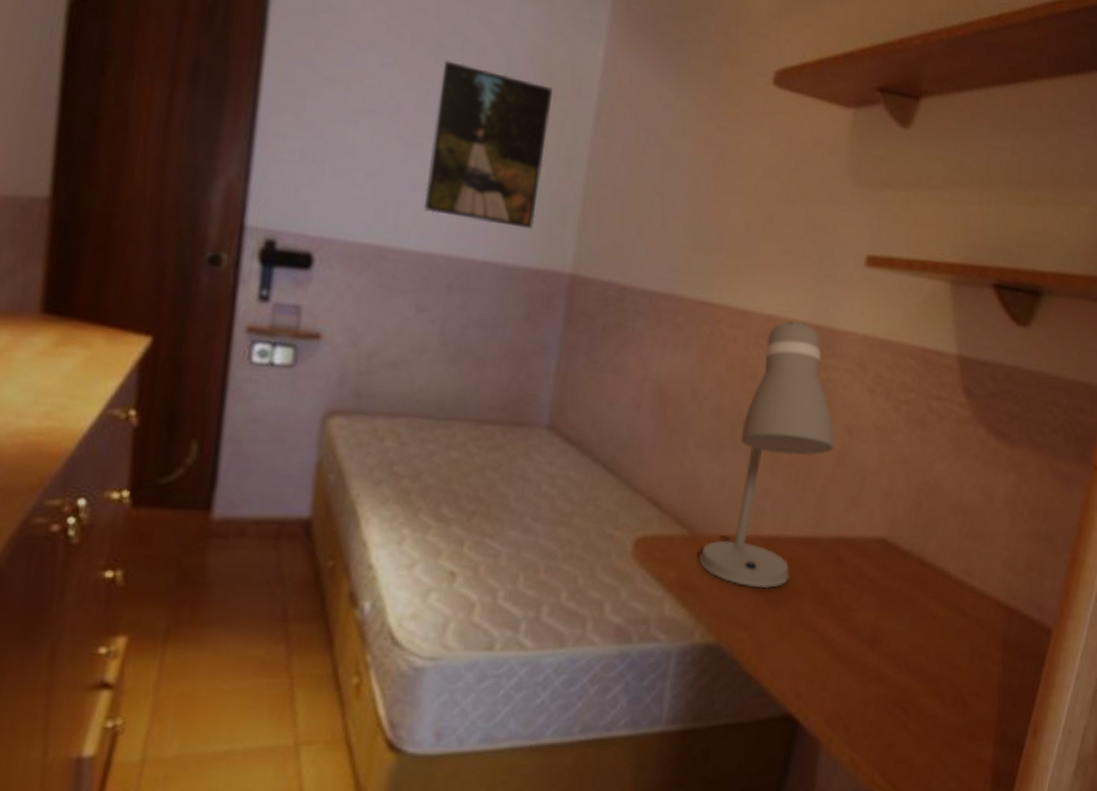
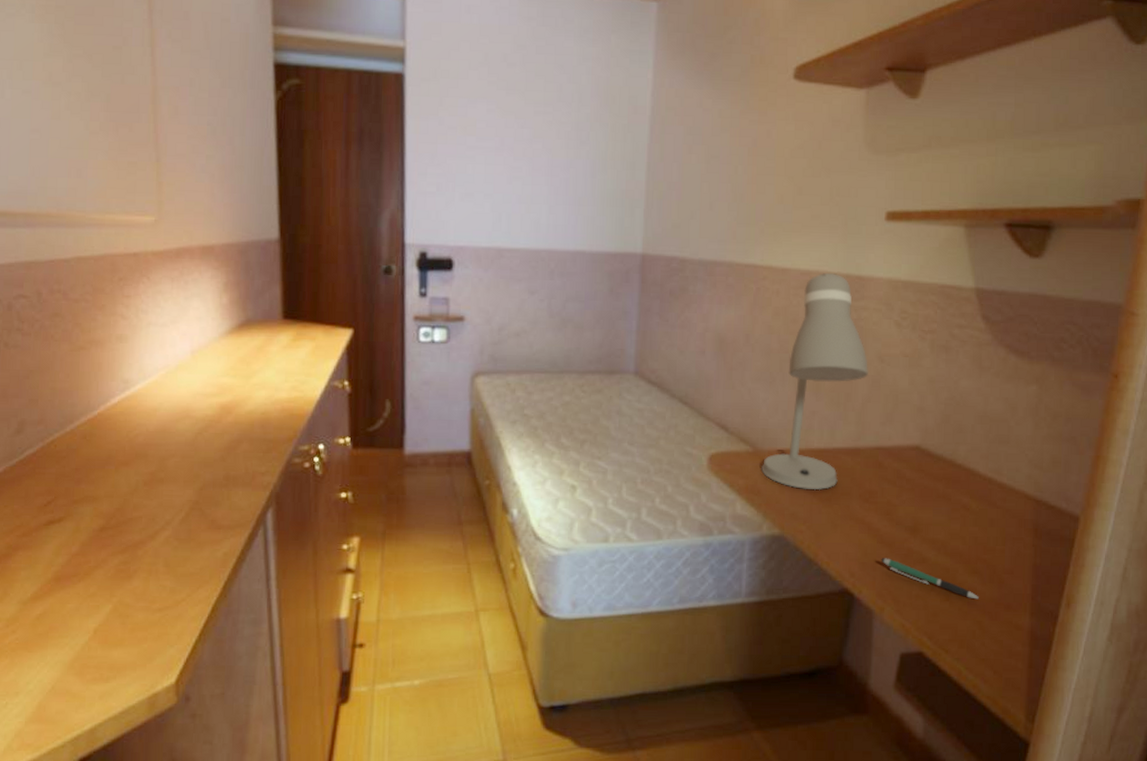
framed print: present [423,60,553,230] -> none [527,100,615,222]
pen: none [832,675,940,727] -> present [881,558,979,600]

